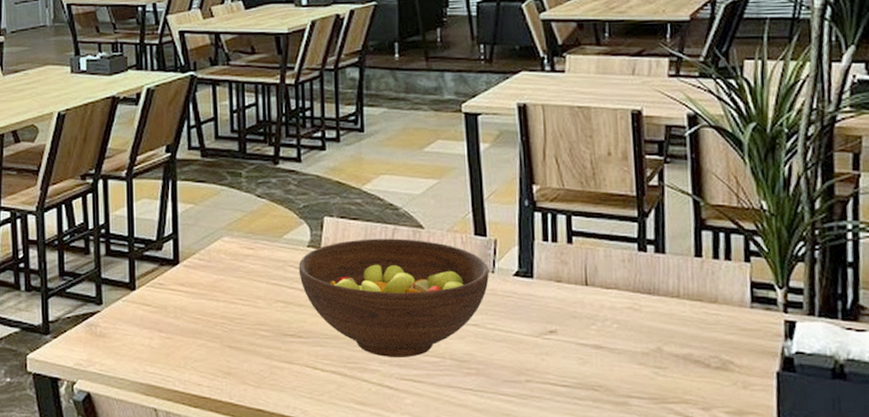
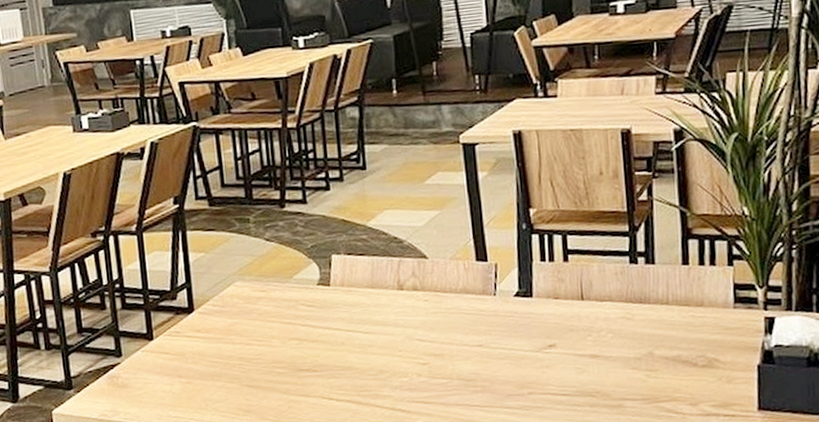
fruit bowl: present [298,238,489,357] -> none [309,269,491,383]

